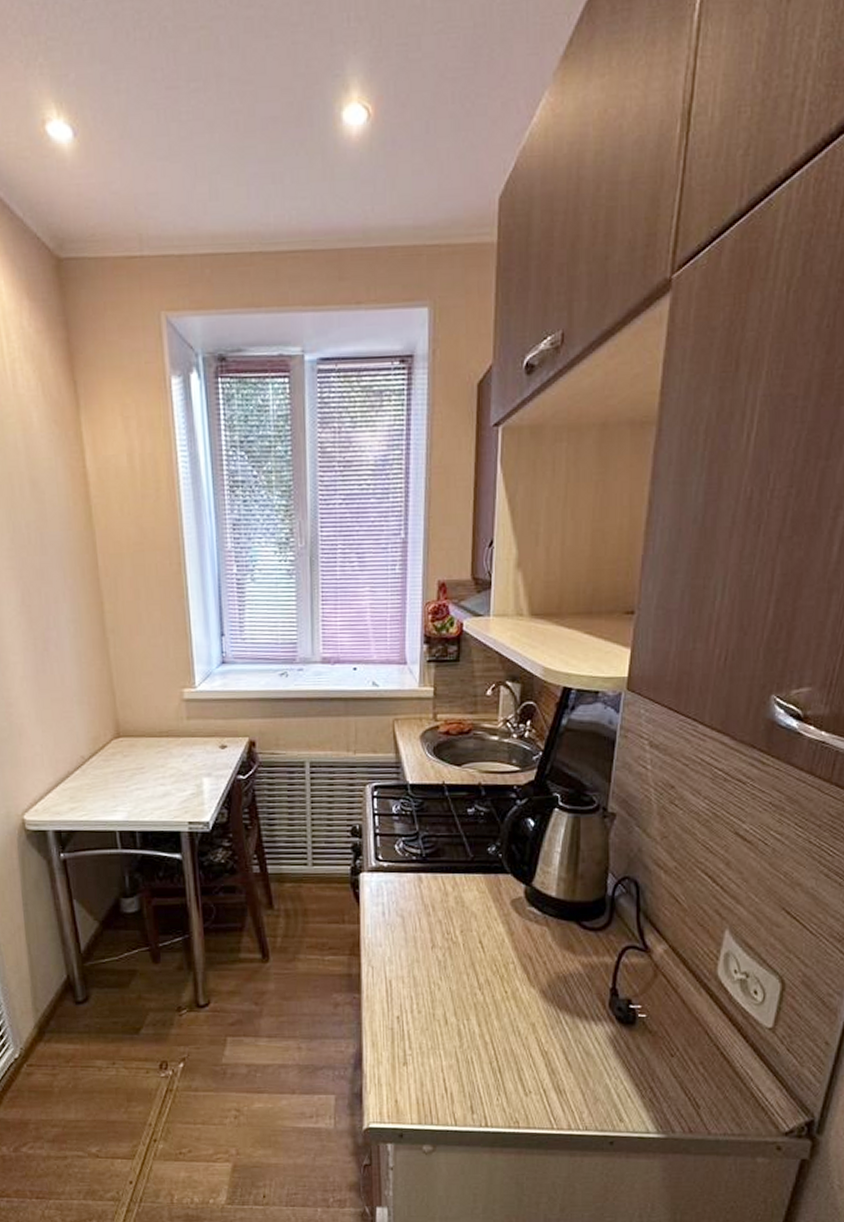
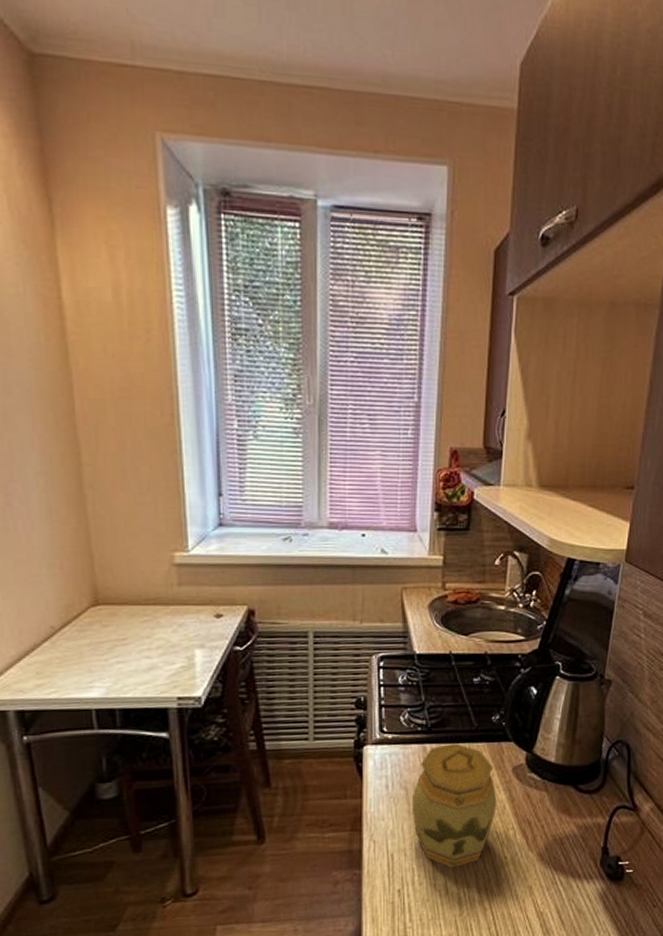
jar: none [409,874,496,998] -> present [413,743,497,868]

